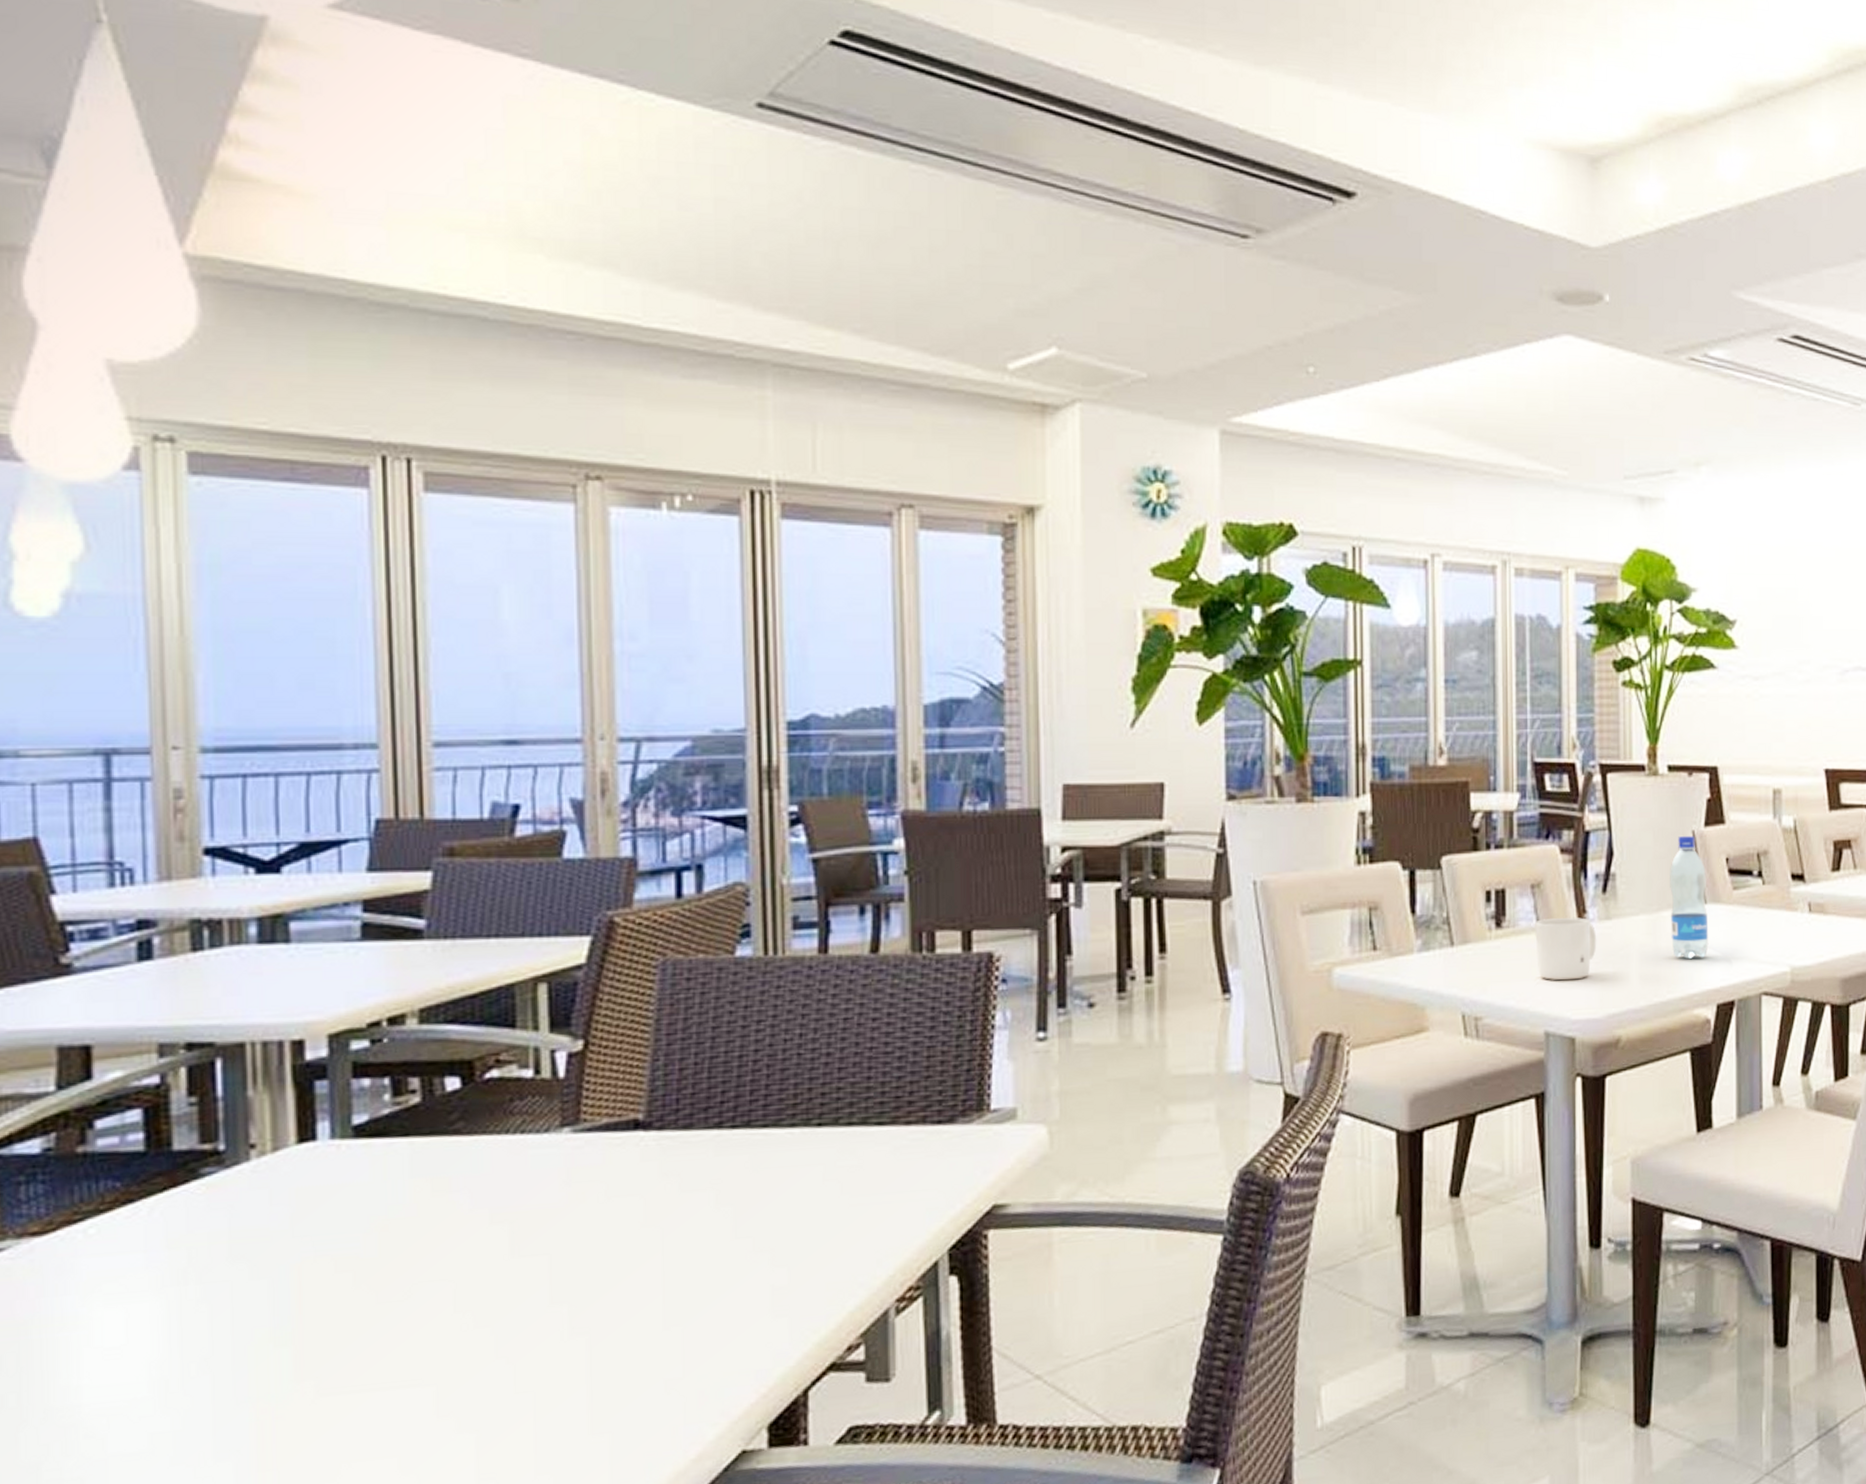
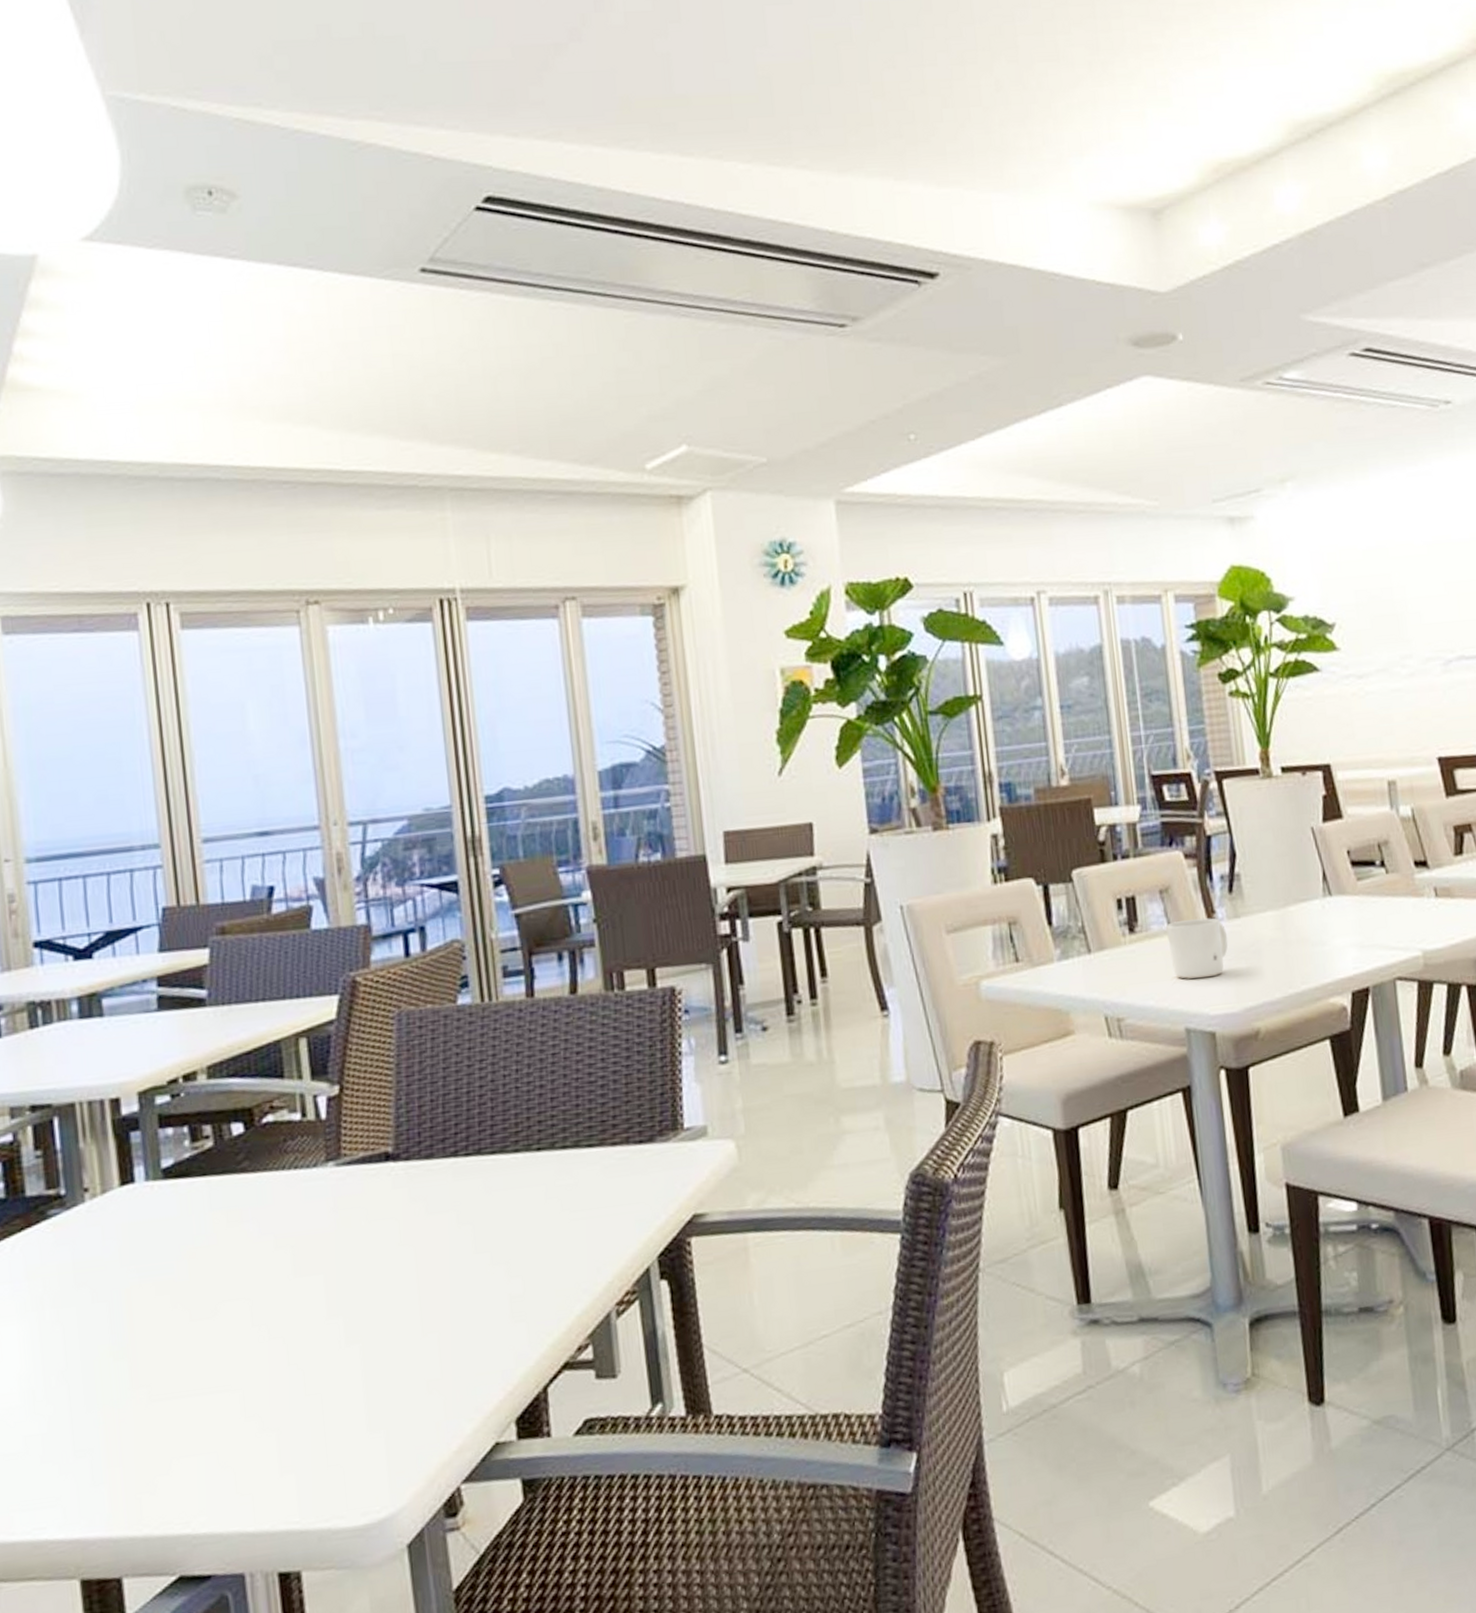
bottle: present [1670,836,1709,960] -> none [1292,832,1338,951]

